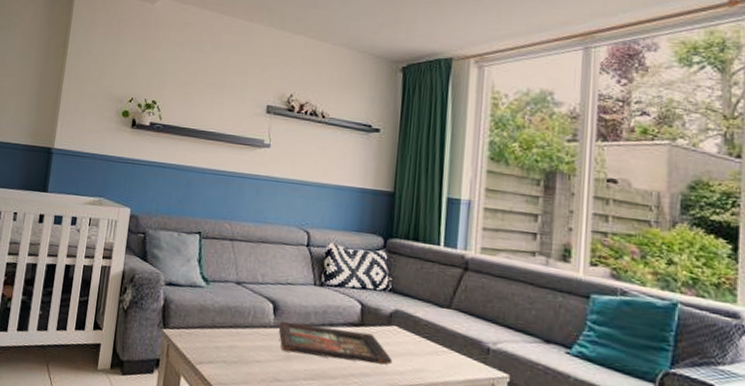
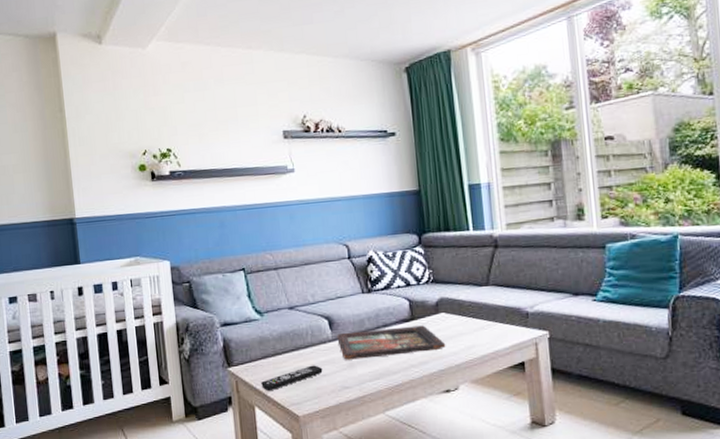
remote control: none [192,347,258,364] -> present [261,365,323,392]

